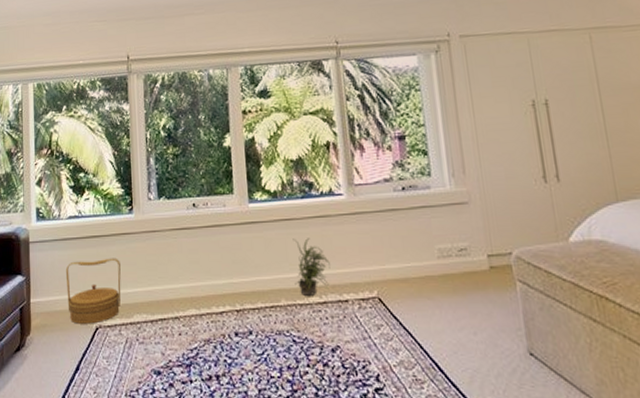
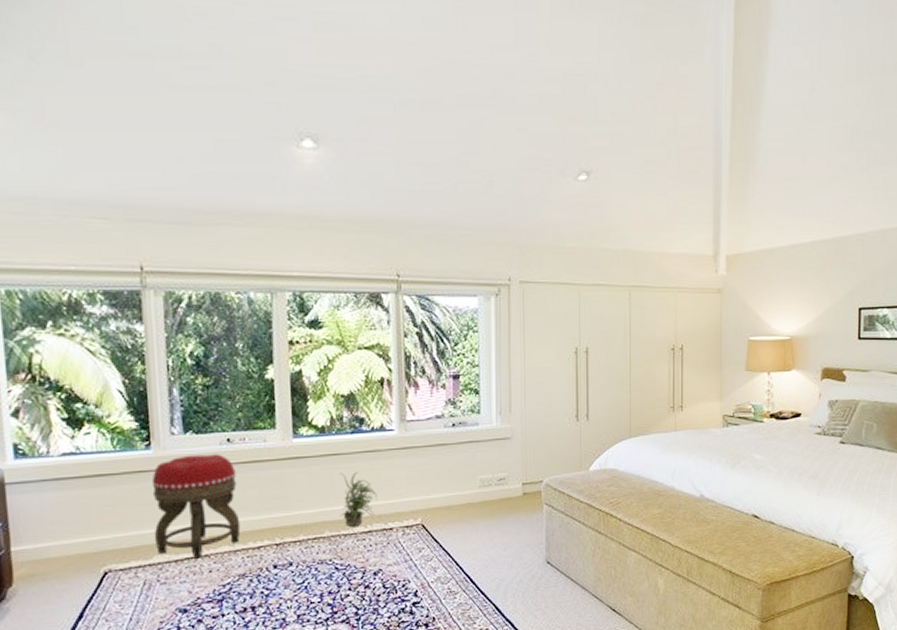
basket: present [65,258,121,324] -> none [60,497,137,570]
footstool: none [133,218,205,320] -> present [151,454,241,559]

